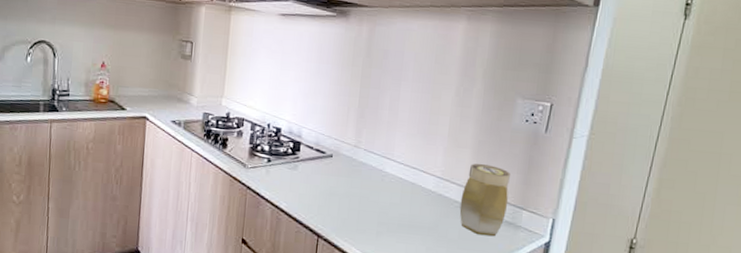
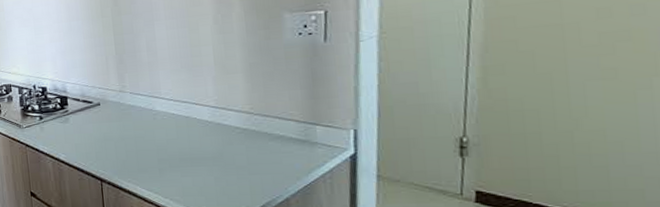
jar: present [459,163,511,237] -> none [241,85,297,158]

